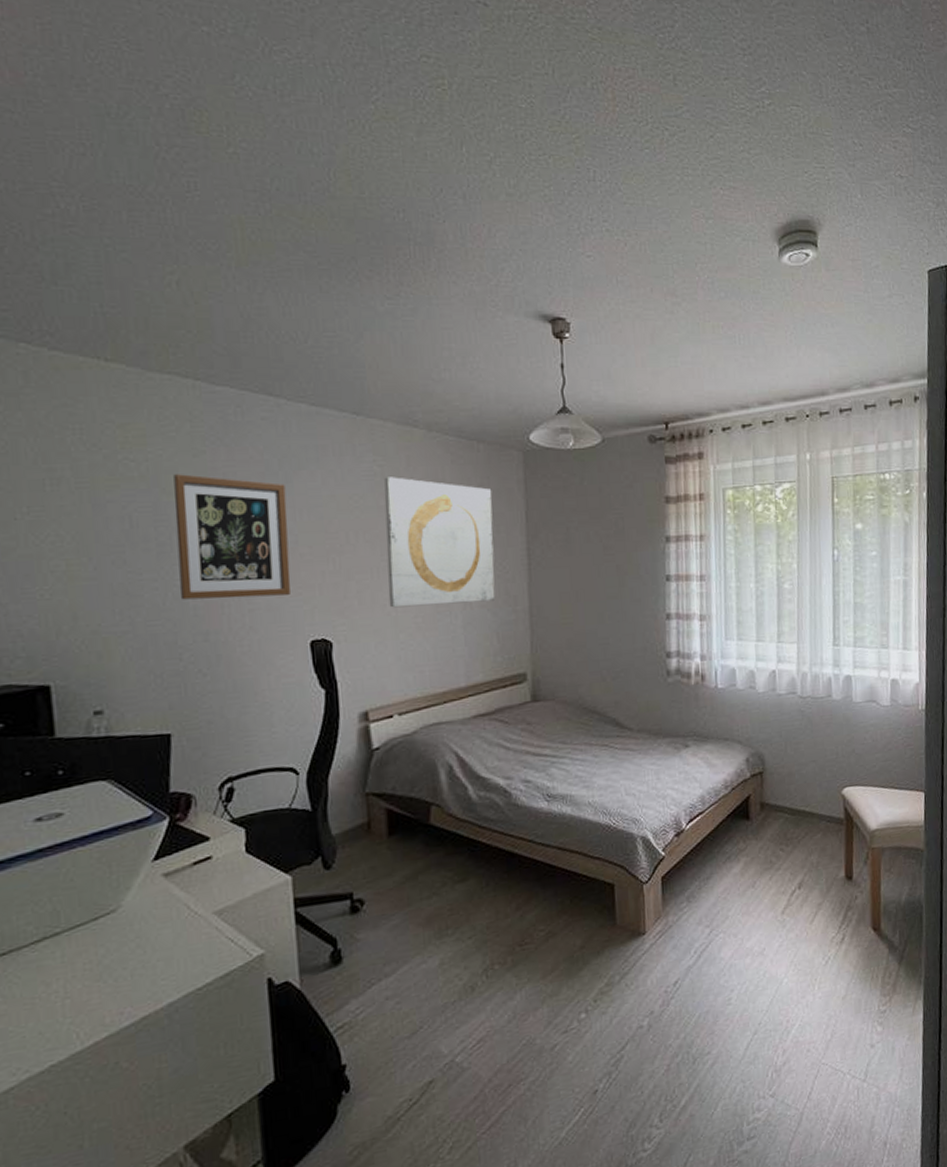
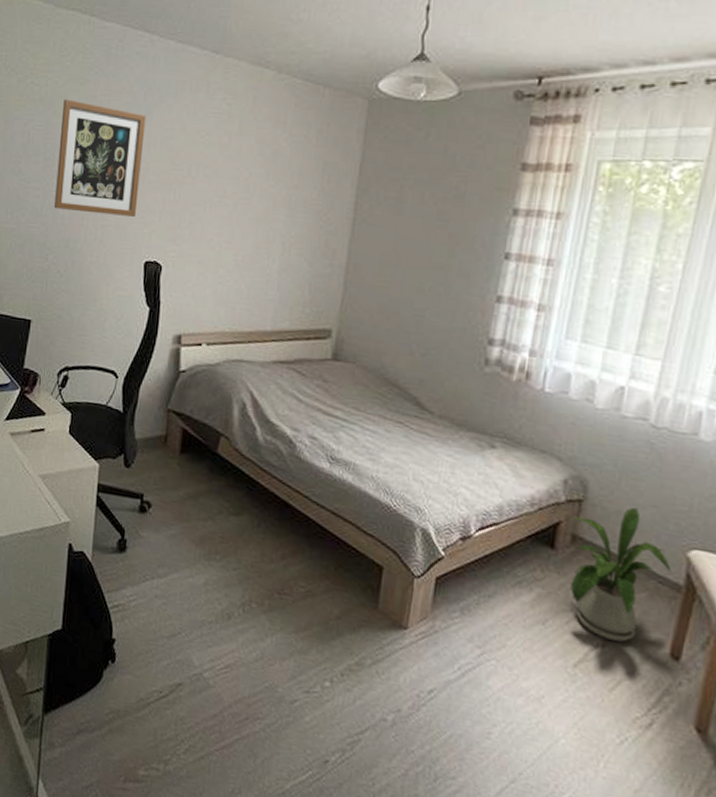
wall art: present [384,477,496,608] -> none [215,116,330,251]
house plant: none [757,766,834,882] -> present [571,507,672,642]

